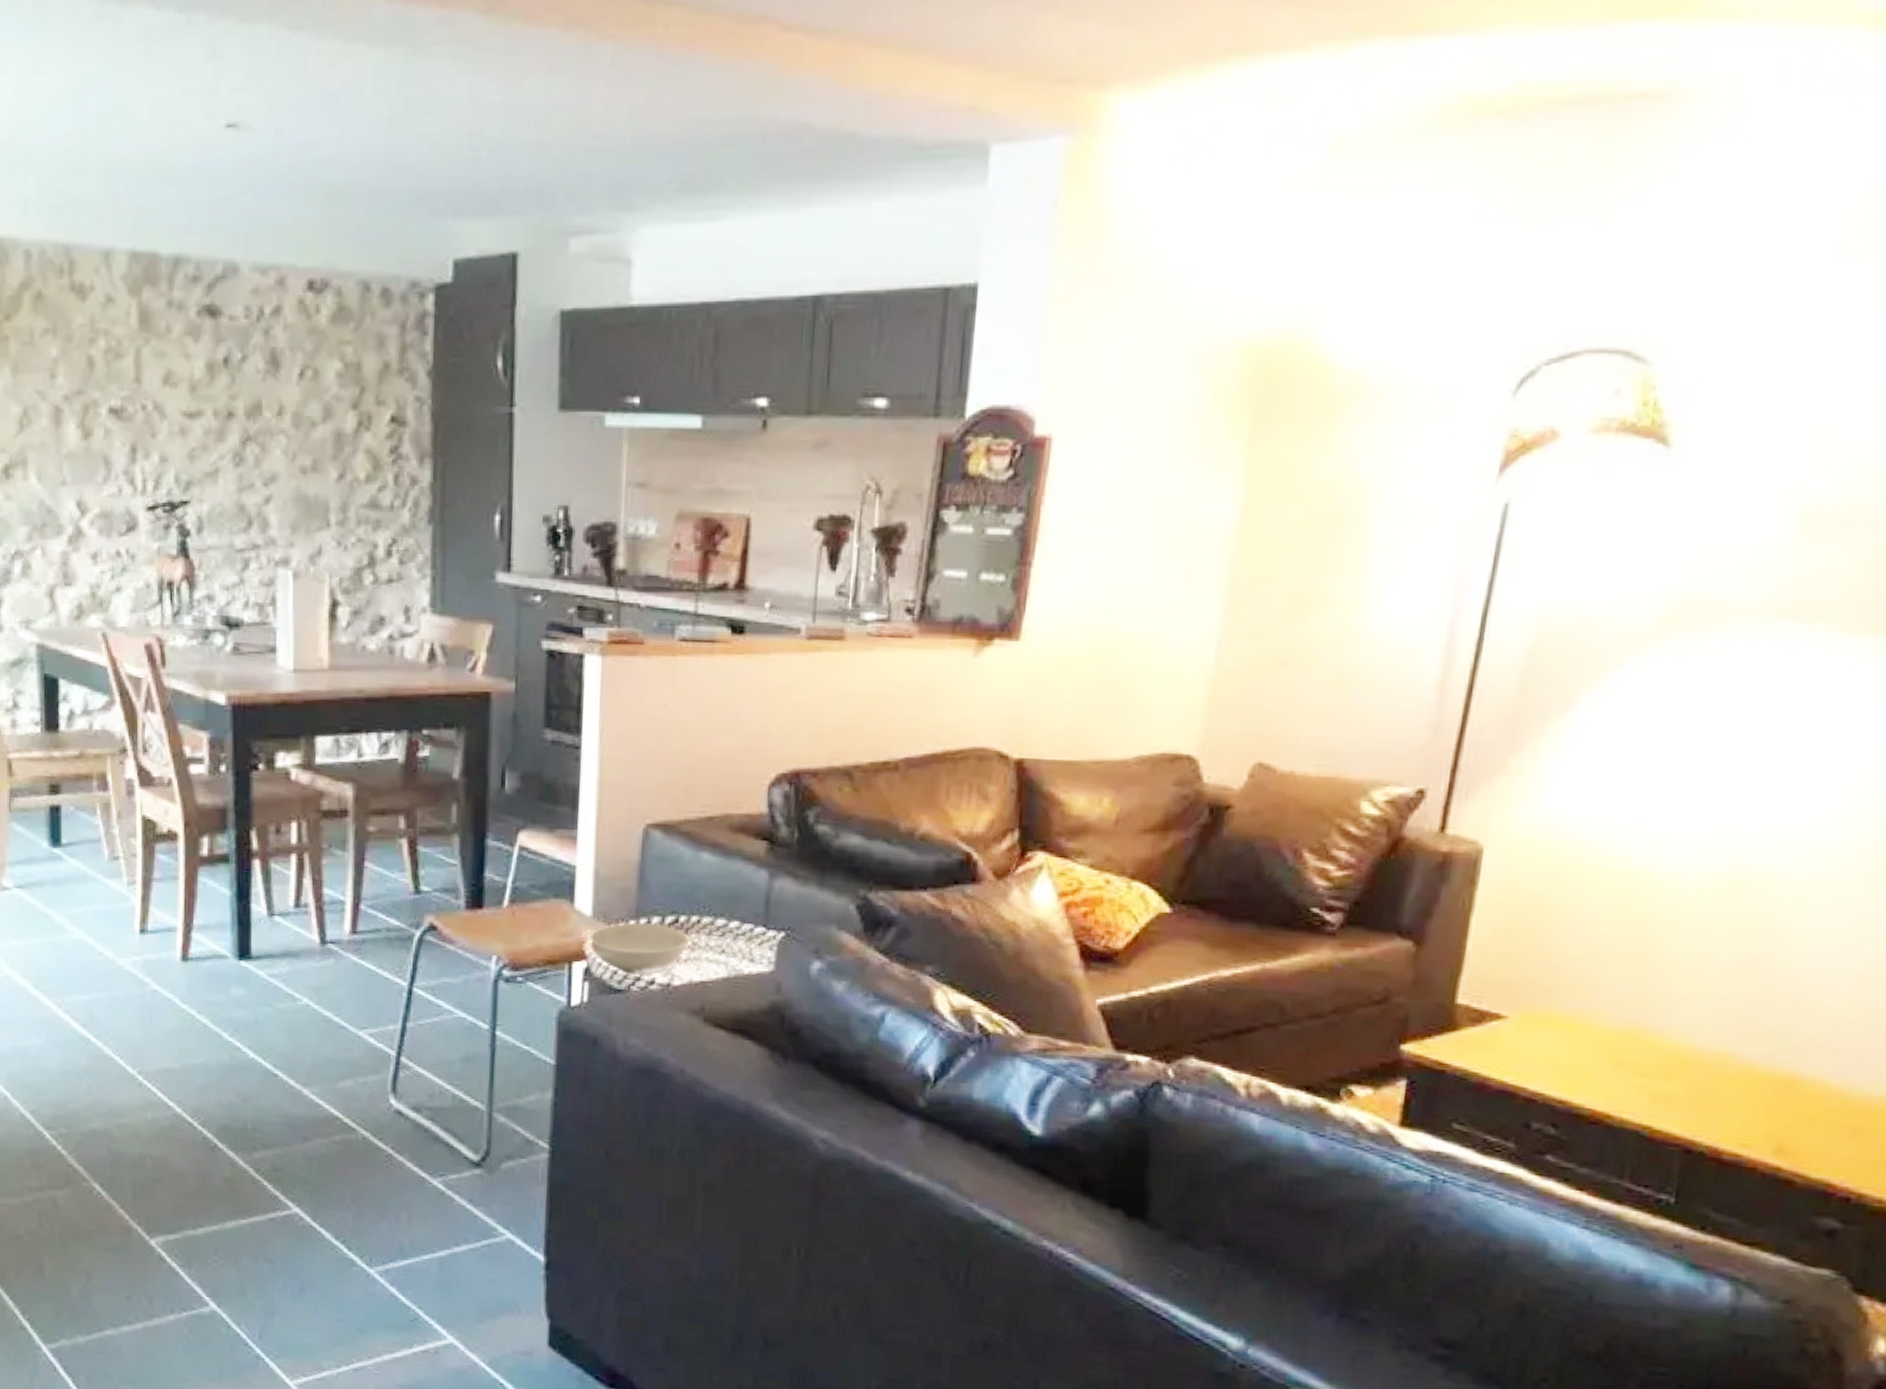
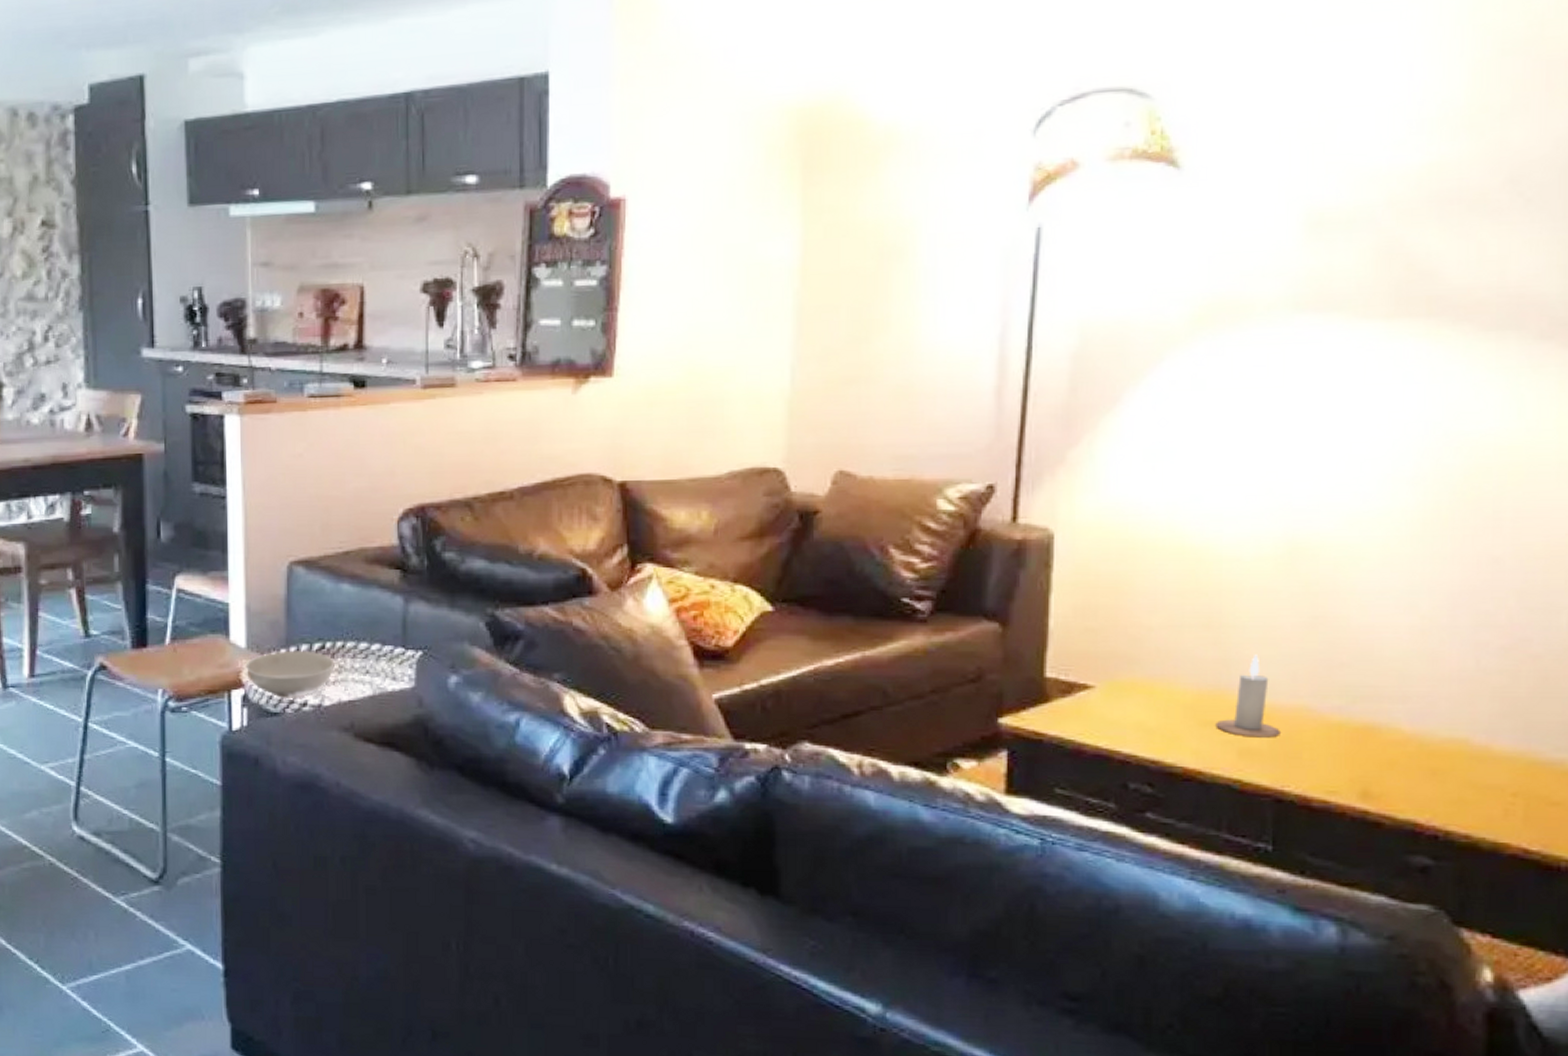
candle: none [1631,993,1699,1084] -> present [1215,654,1280,738]

